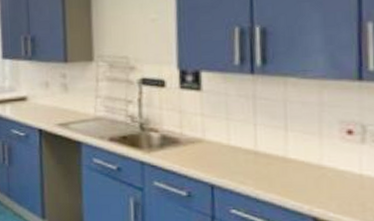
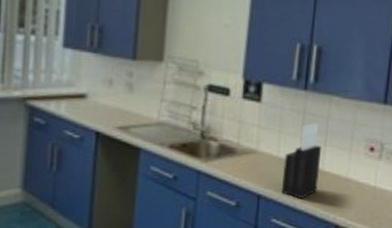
knife block: none [236,106,284,189] -> present [282,122,322,200]

